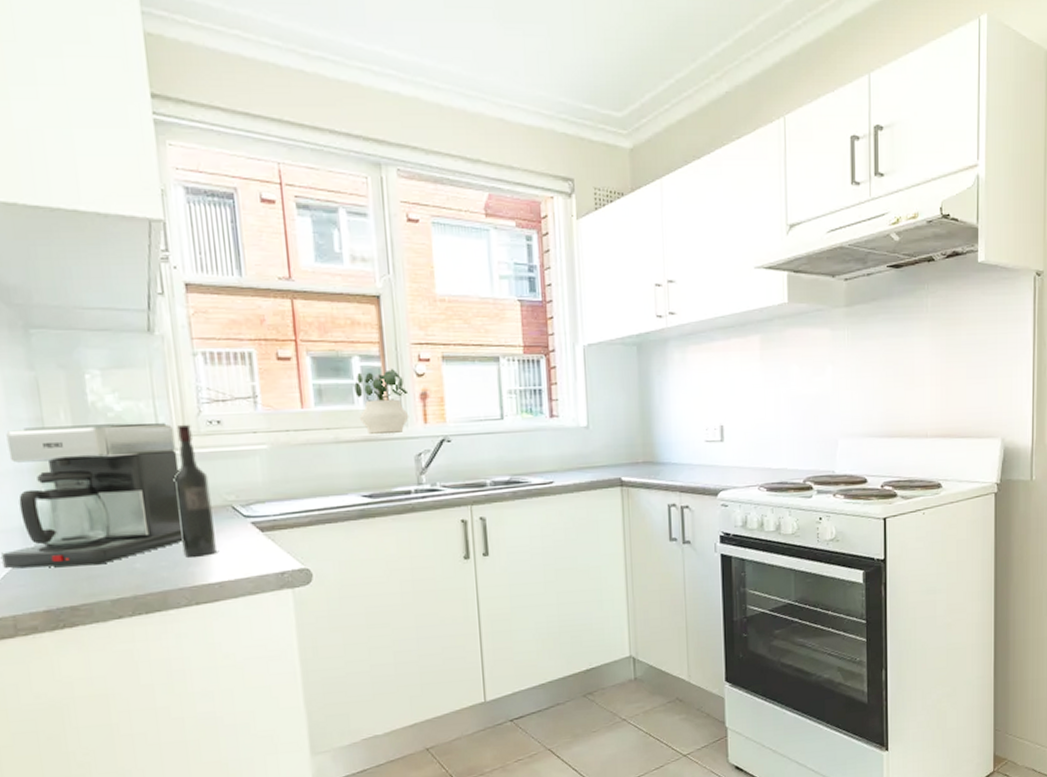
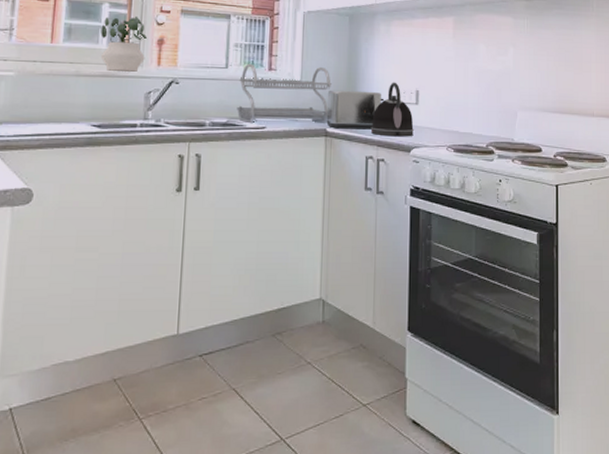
dish rack: none [518,409,623,480] -> present [236,63,331,124]
toaster: none [619,431,685,477] -> present [326,90,385,130]
kettle: none [671,418,720,481] -> present [370,82,414,137]

